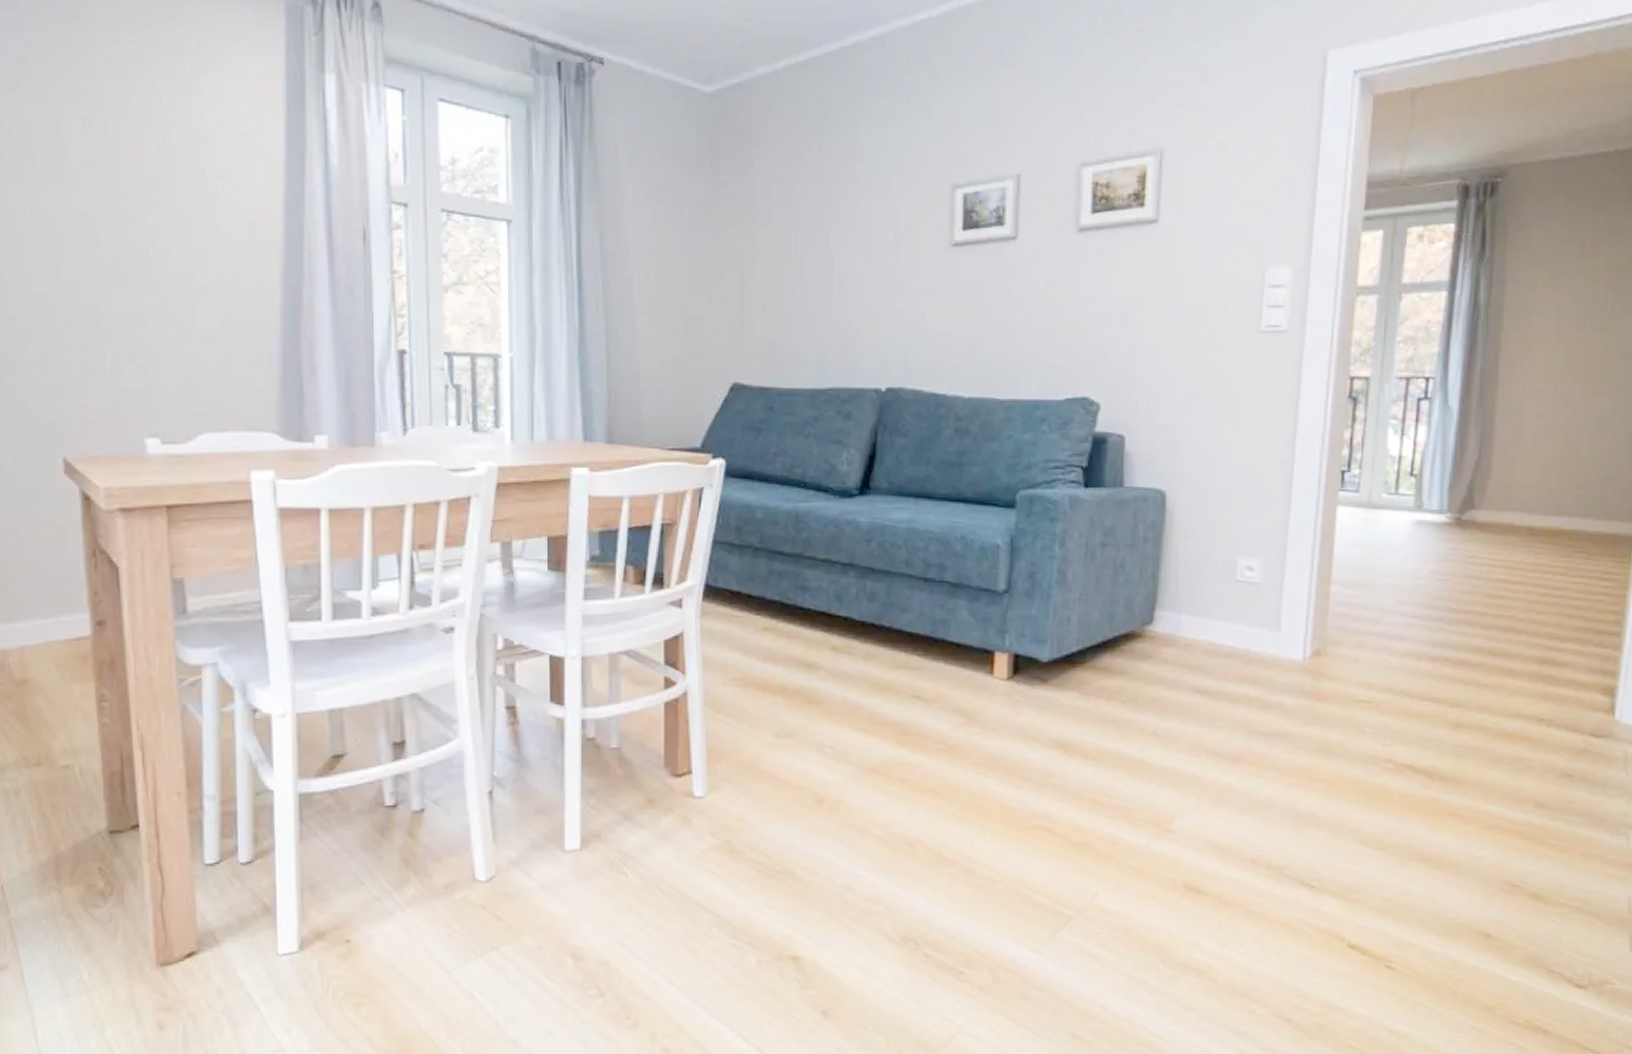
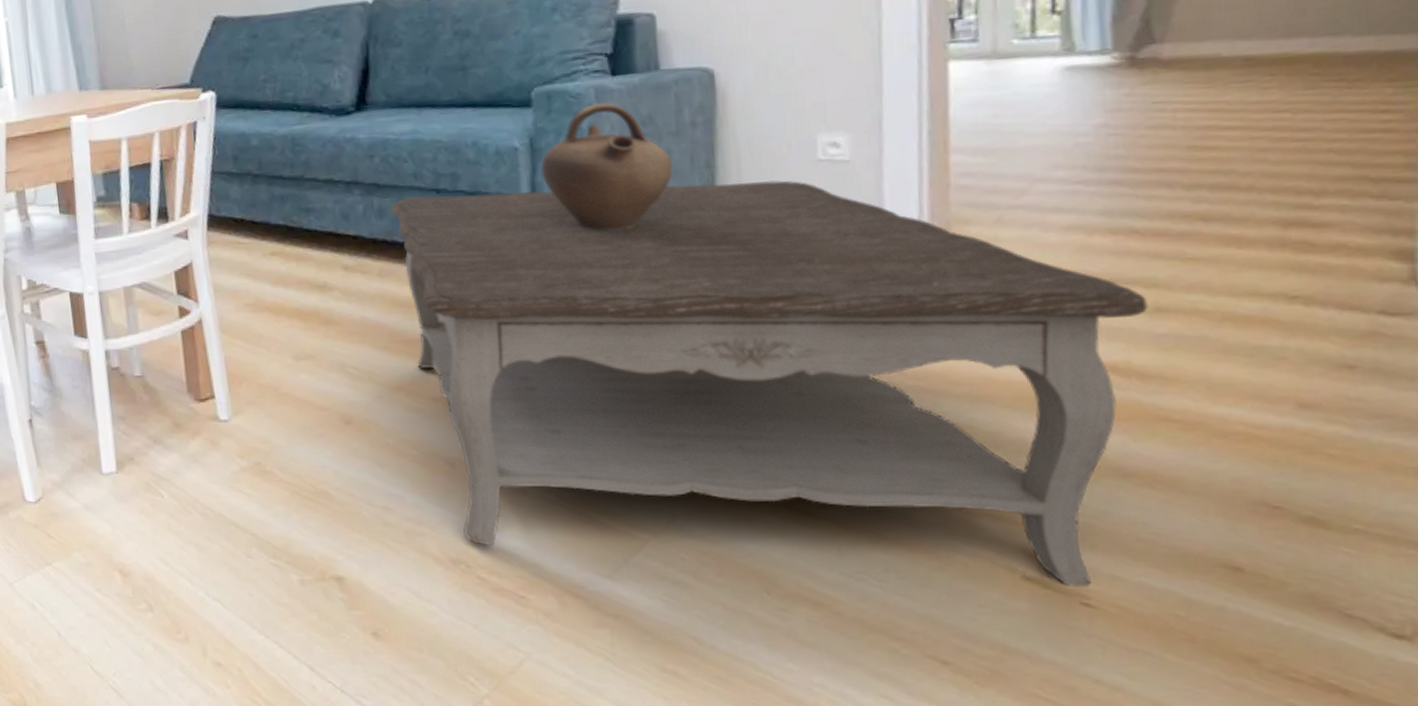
coffee table: none [881,584,1451,952] -> present [390,180,1148,586]
jug: none [1018,512,1125,631] -> present [541,103,673,232]

